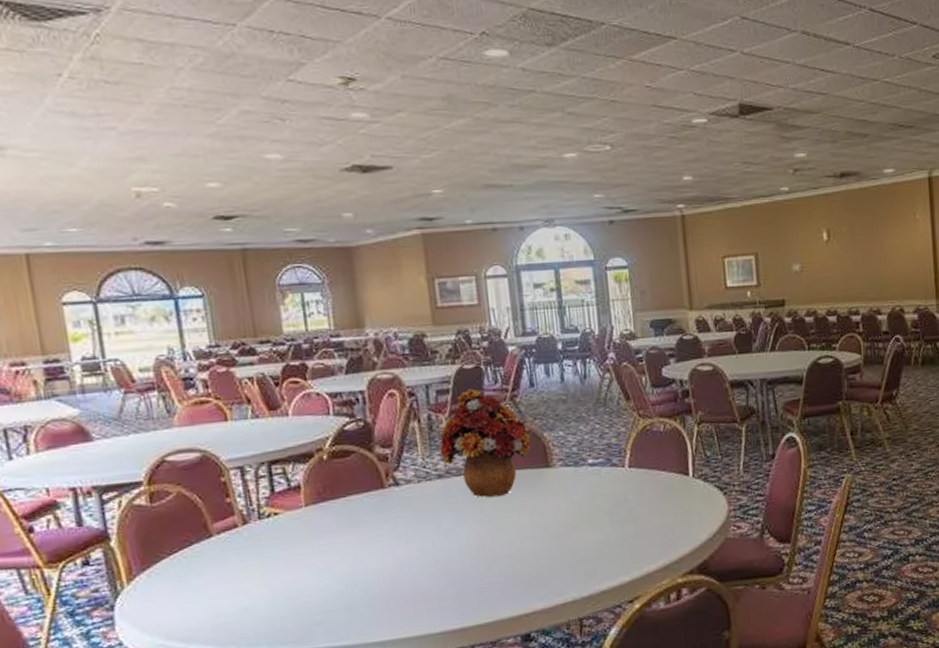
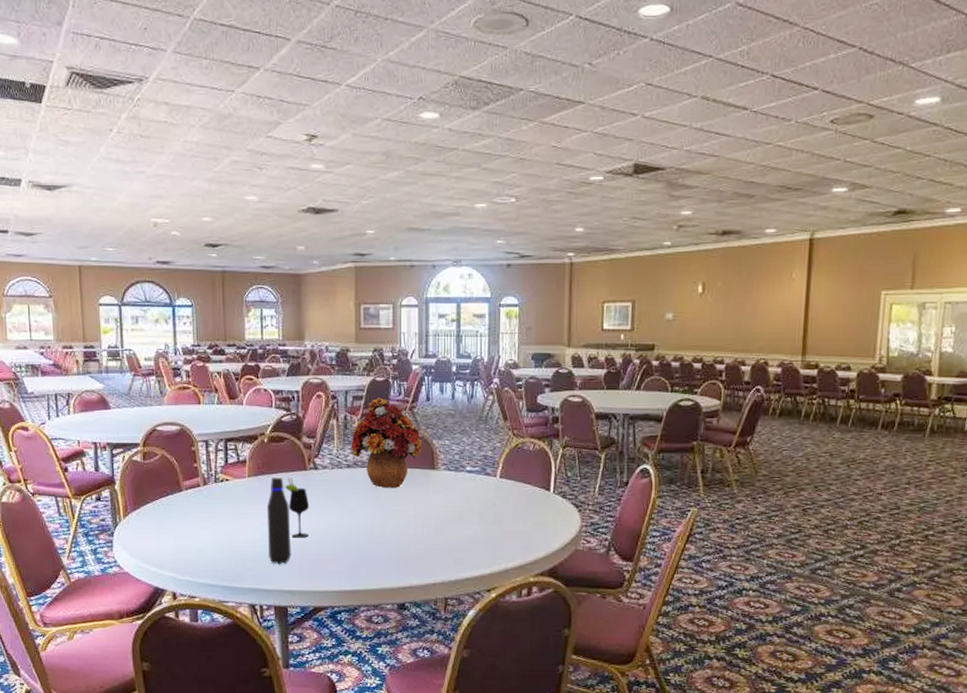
water bottle: none [334,500,376,612] -> present [266,476,292,565]
wine glass: none [356,500,397,575] -> present [284,478,310,538]

